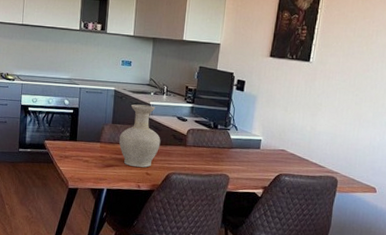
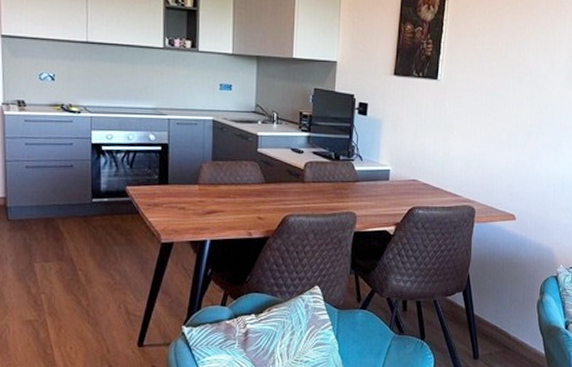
vase: present [119,104,161,168] -> none [222,136,274,211]

